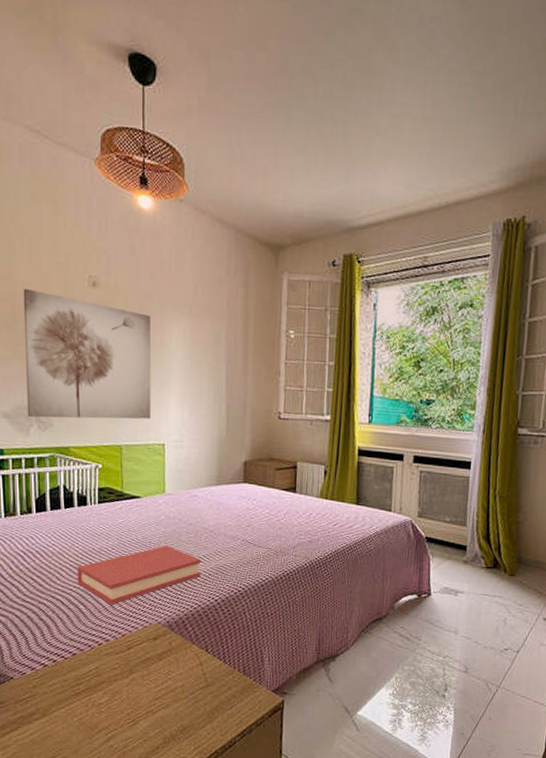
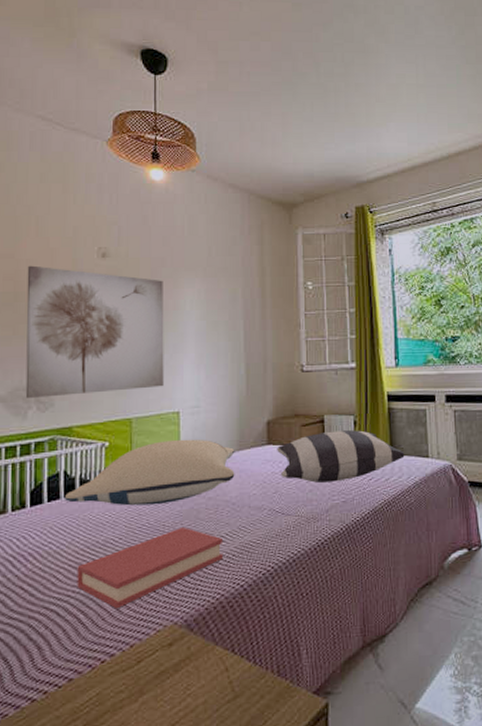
pillow: none [65,469,214,524] -> present [65,439,235,506]
pillow: none [252,477,369,523] -> present [277,430,405,483]

